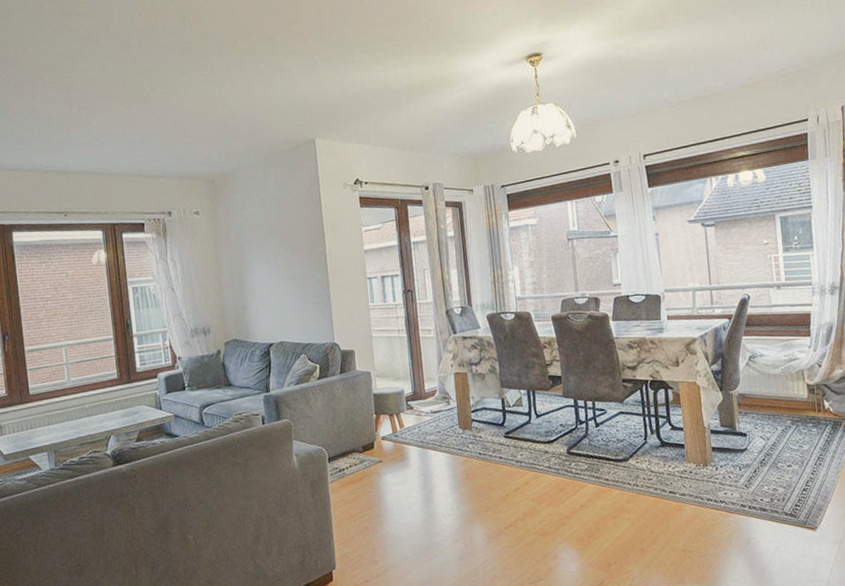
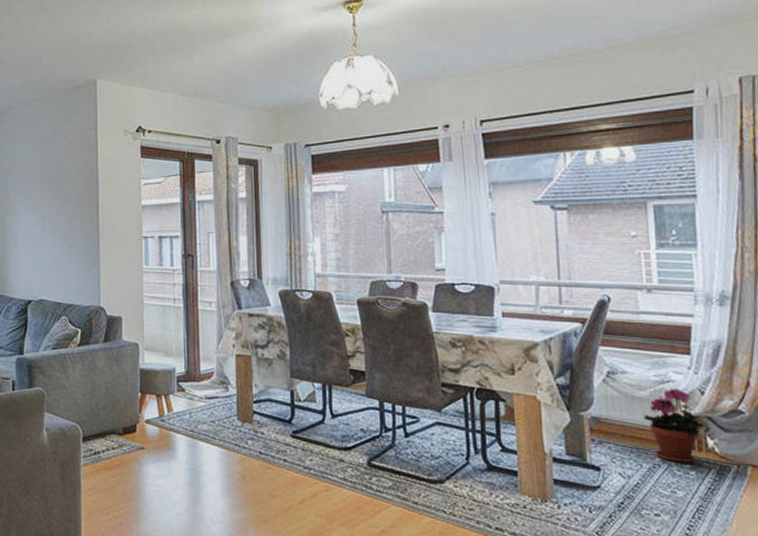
potted plant: none [777,364,822,423] -> present [644,388,704,463]

